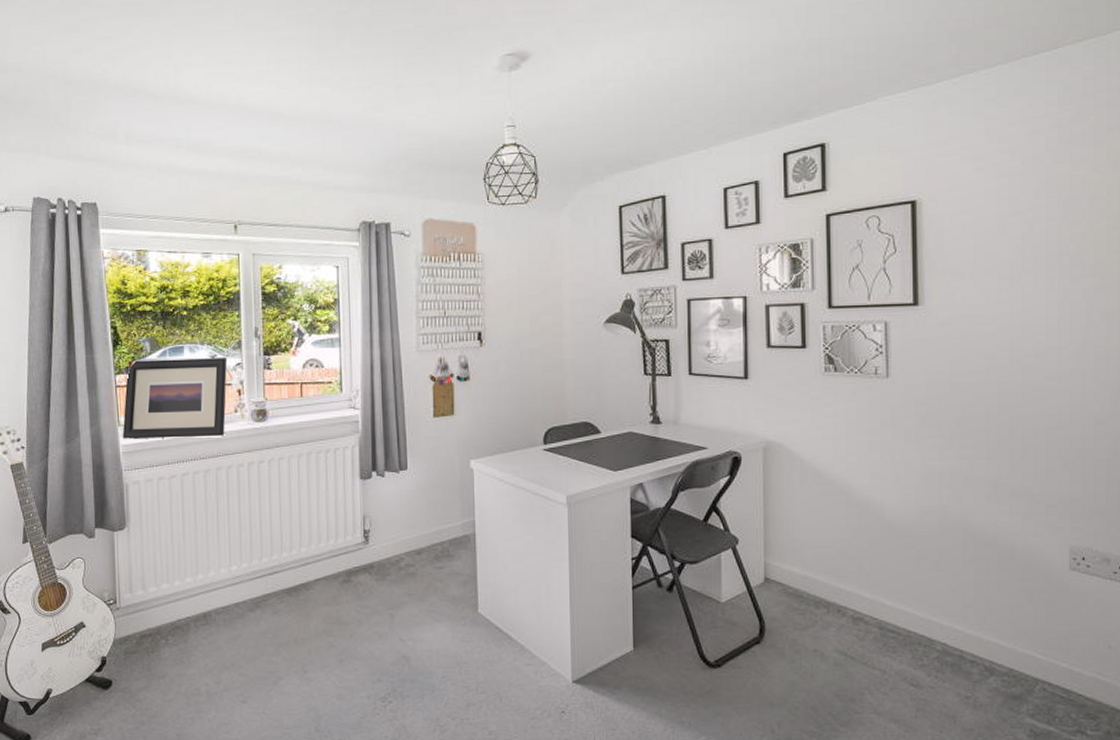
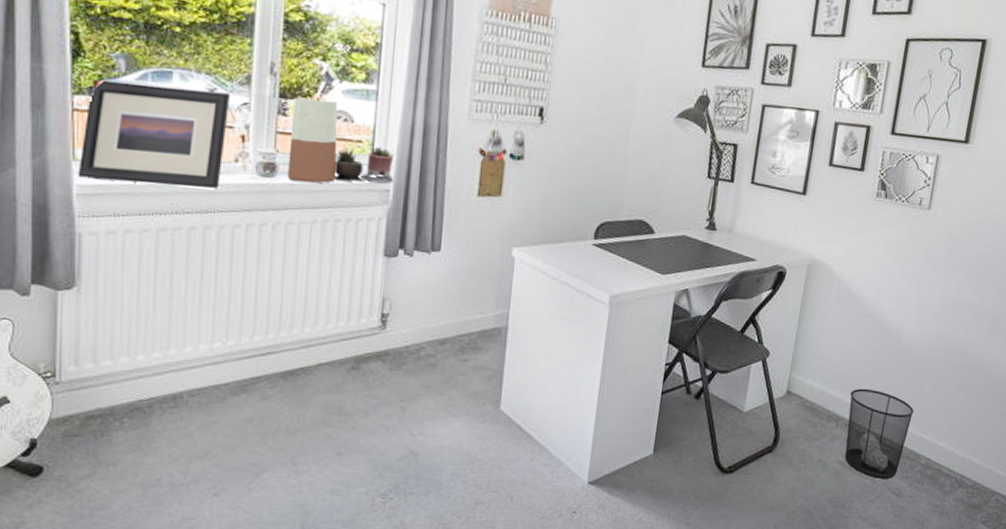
vase: none [275,352,314,423] -> present [287,97,338,183]
succulent plant: none [311,389,338,417] -> present [334,148,365,182]
succulent planter: none [334,385,360,415] -> present [361,147,393,183]
waste bin: none [837,570,916,668] -> present [844,388,915,479]

